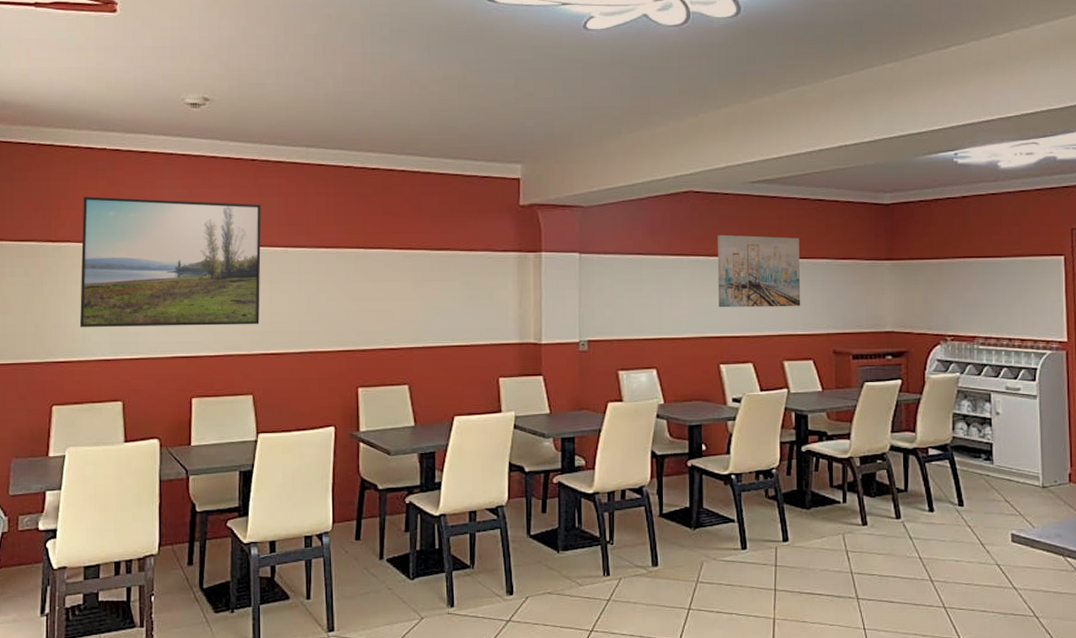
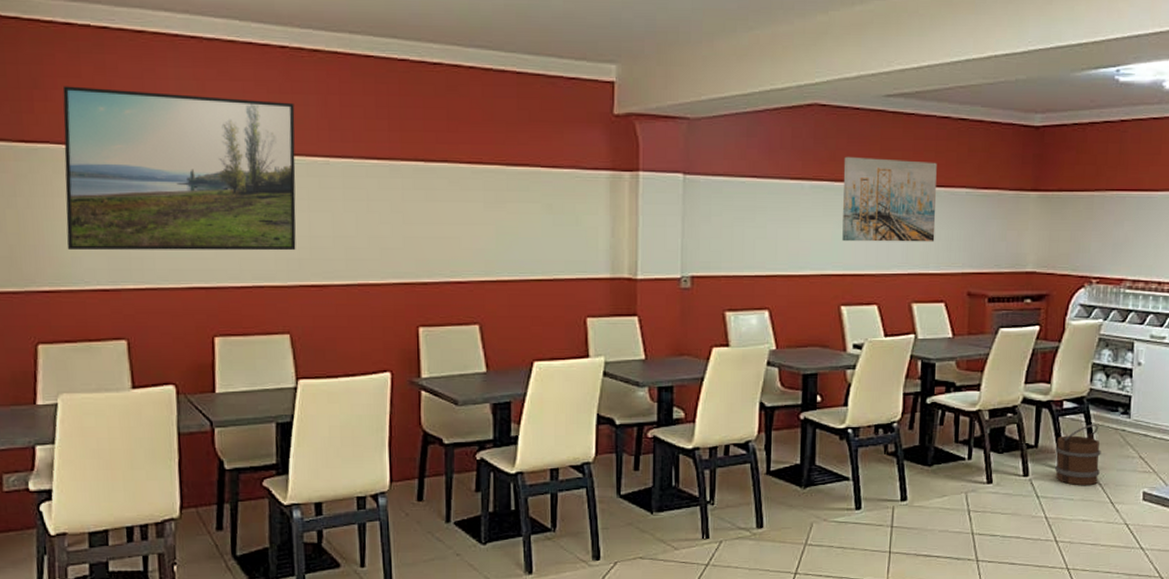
bucket: none [924,469,968,528] -> present [1055,424,1101,486]

